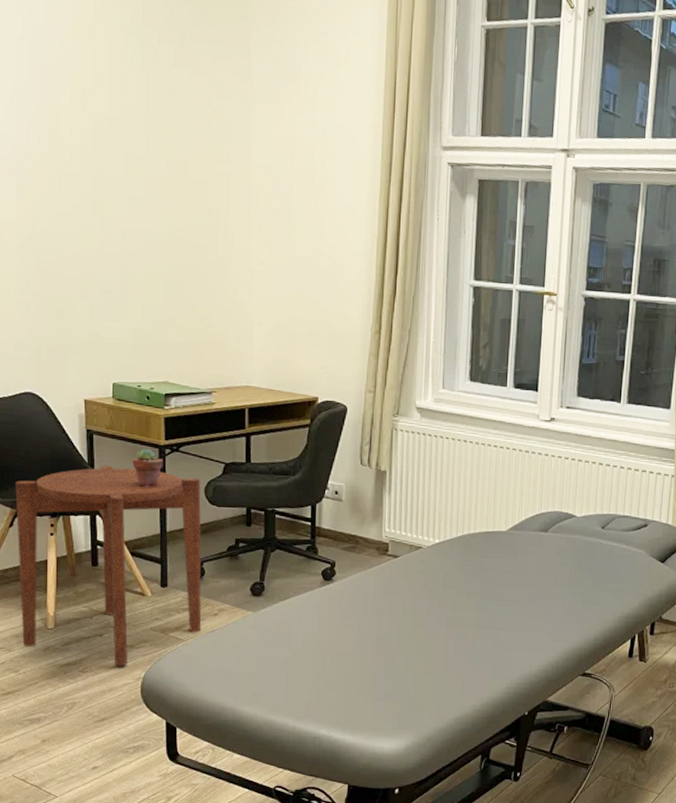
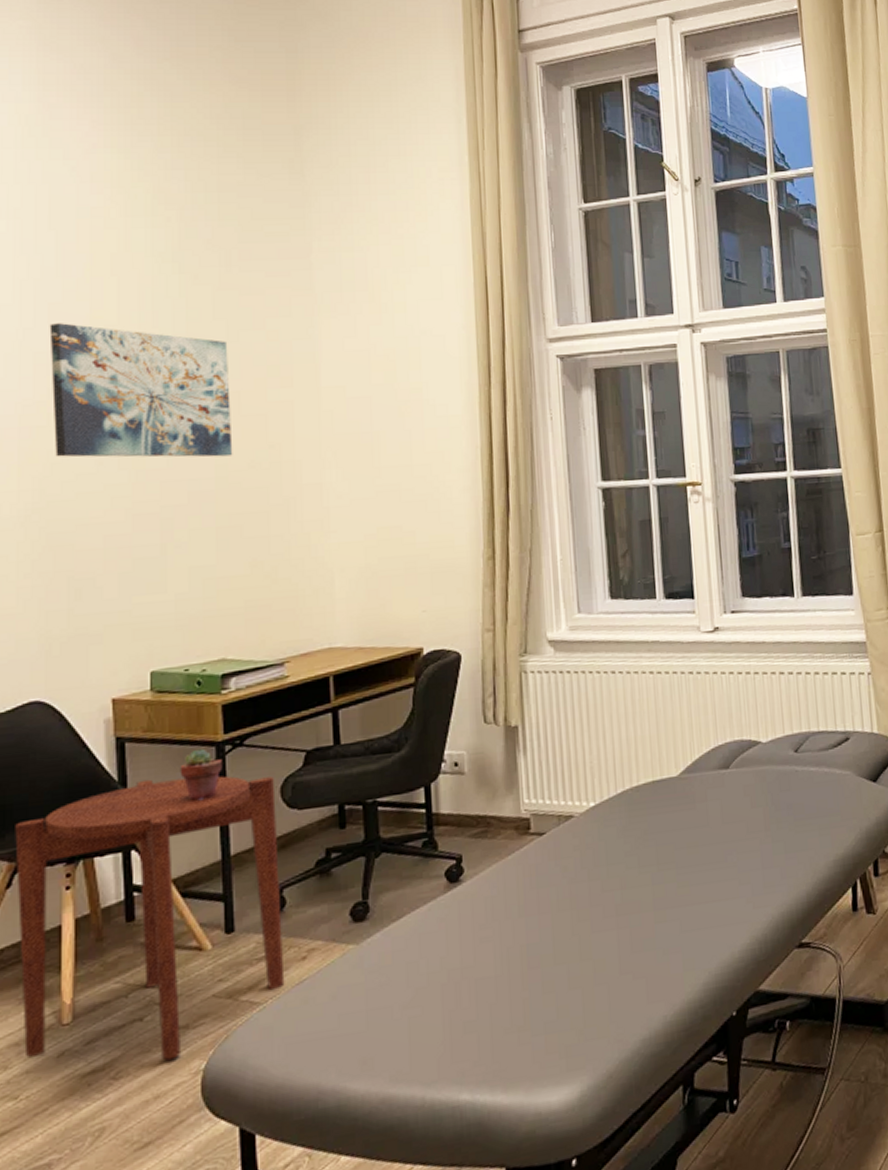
wall art: none [40,80,180,216] -> present [49,323,233,457]

